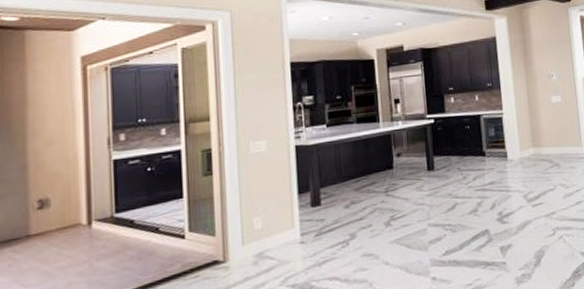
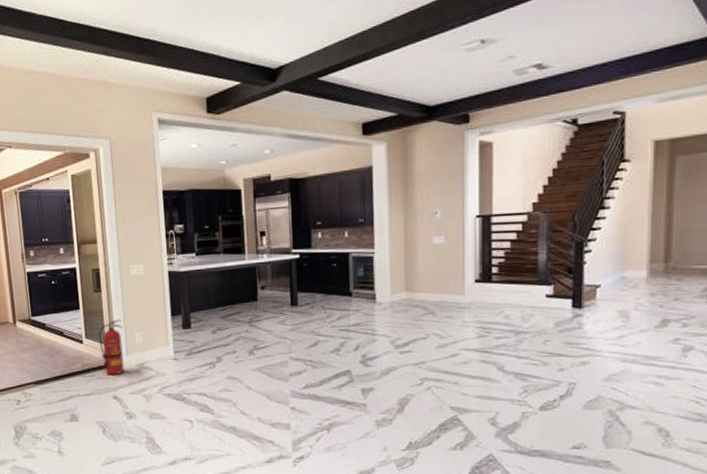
fire extinguisher: none [206,204,239,273] -> present [98,319,124,375]

